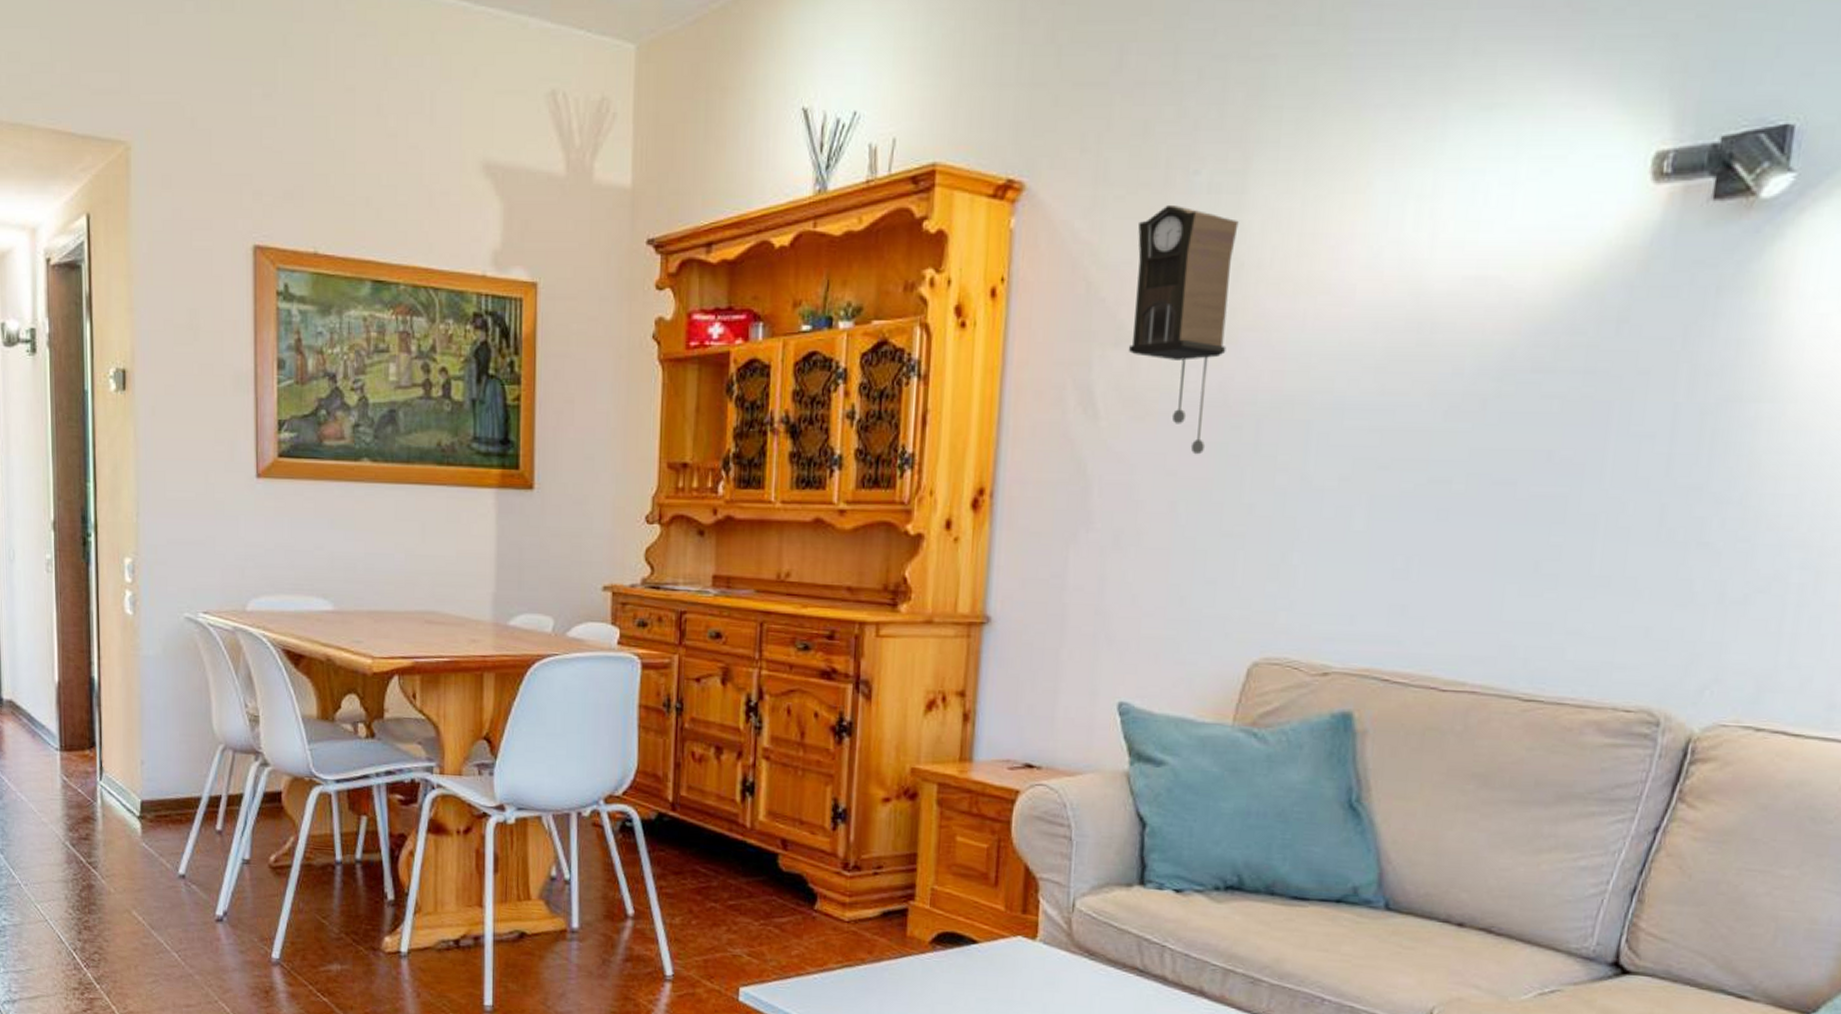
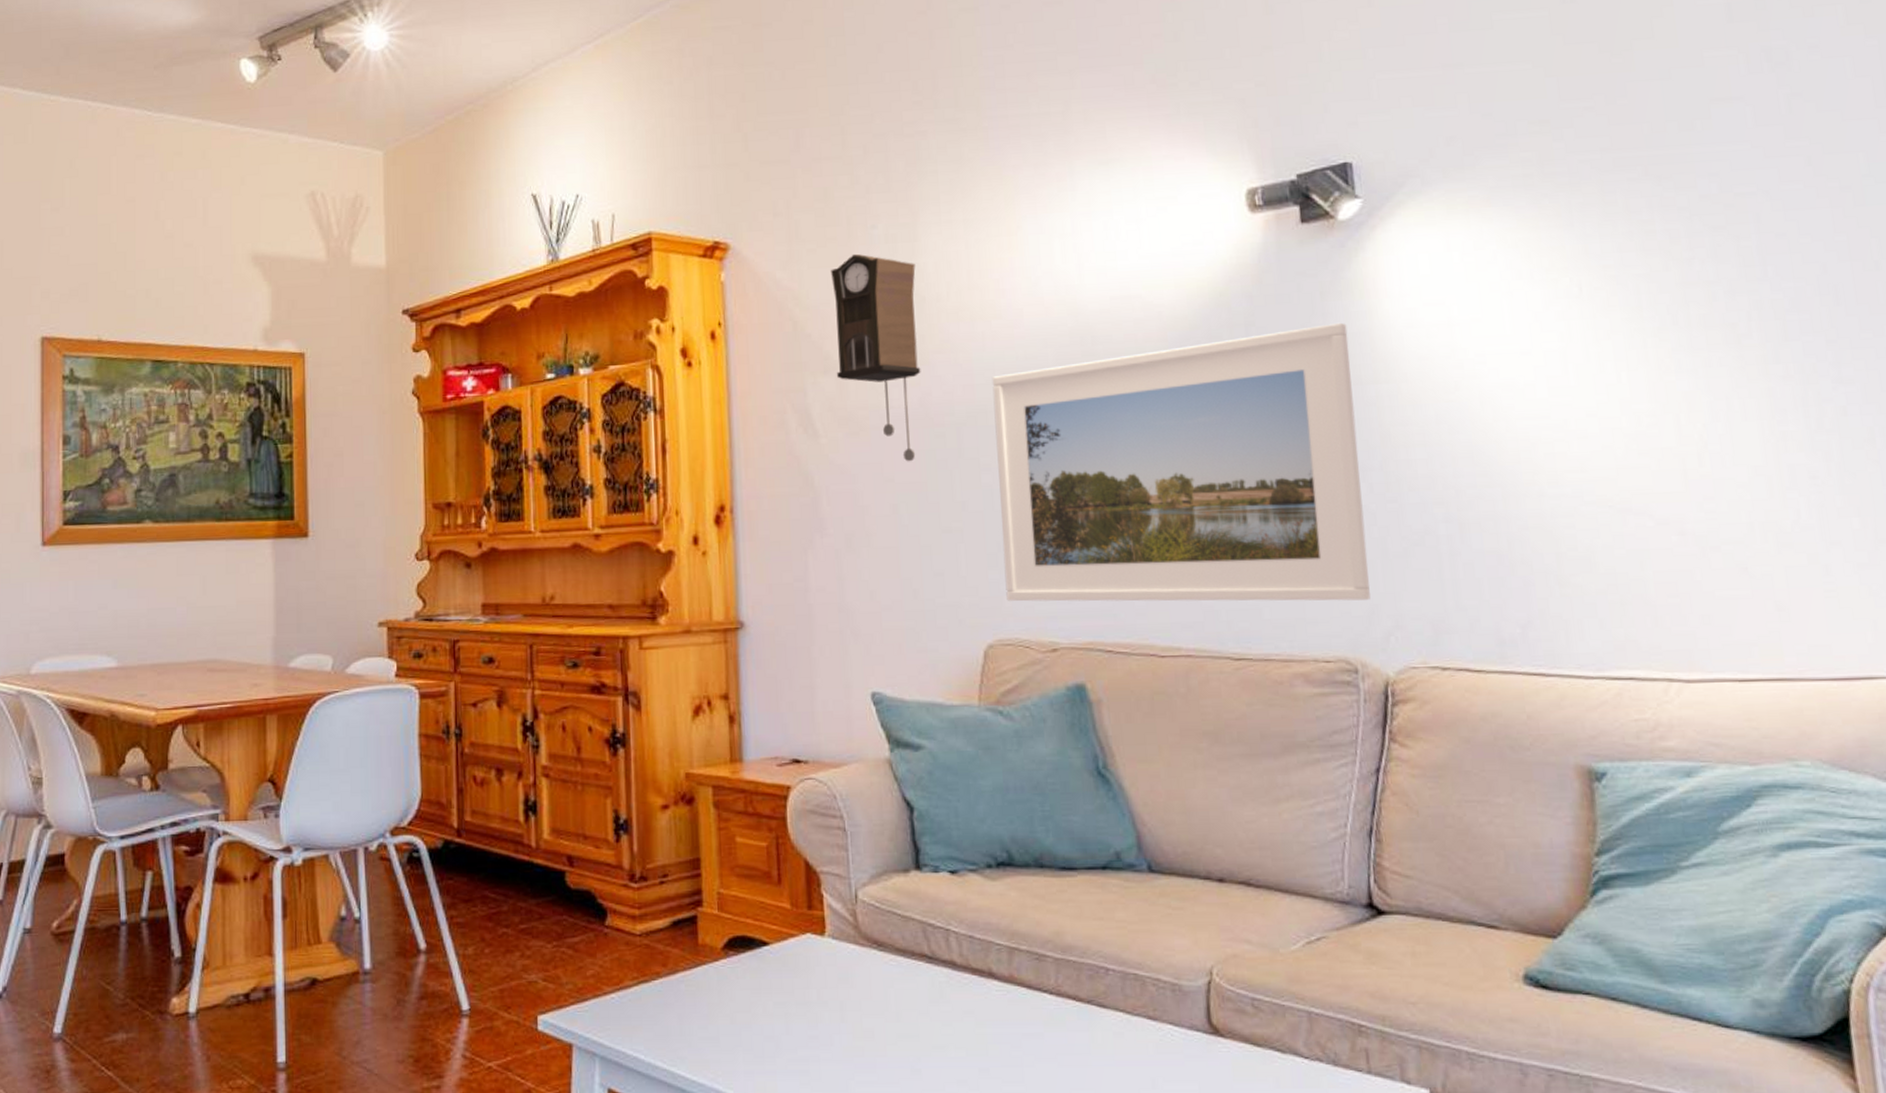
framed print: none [1281,325,1740,648] -> present [992,322,1371,602]

